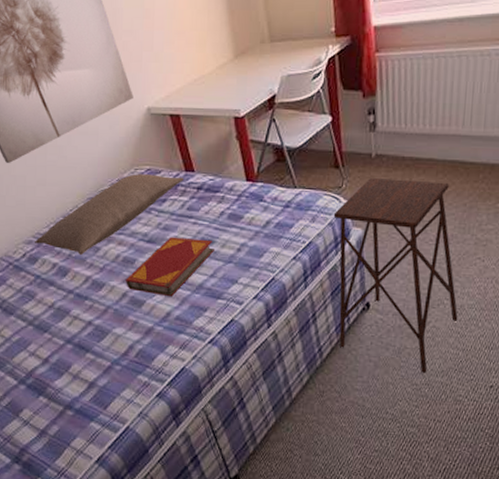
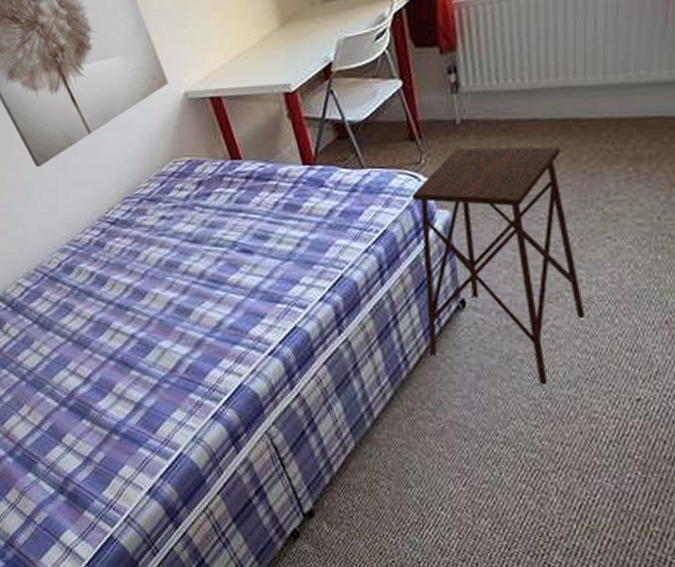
pillow: present [34,174,184,255] -> none [69,166,229,261]
hardback book: present [126,237,214,297] -> none [170,234,269,303]

